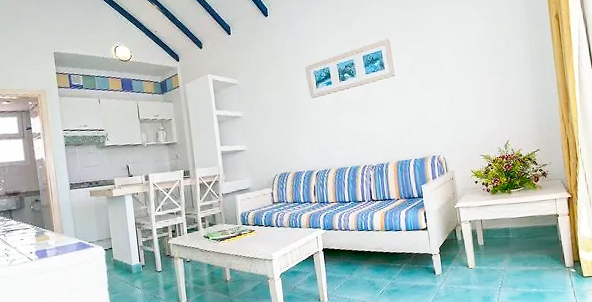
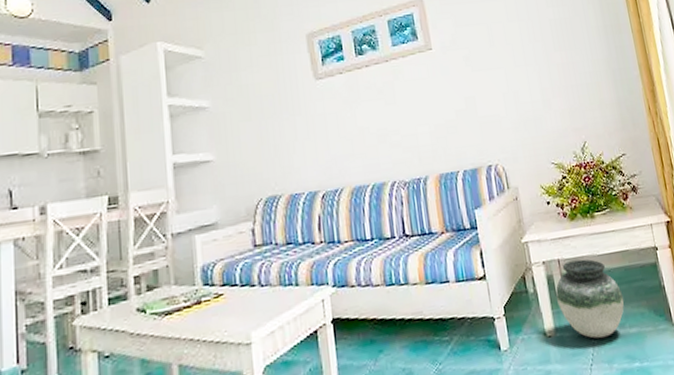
vase: none [478,220,529,272] -> present [555,259,624,339]

